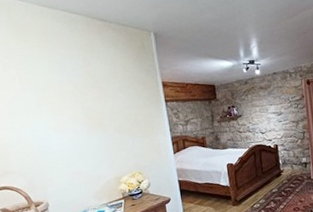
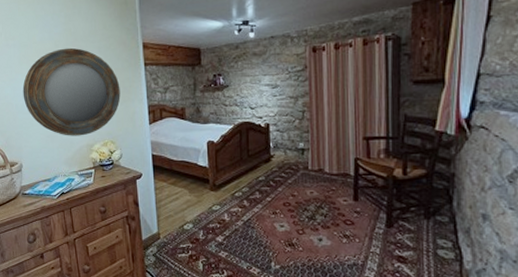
home mirror: none [43,89,145,172] -> present [22,47,121,136]

